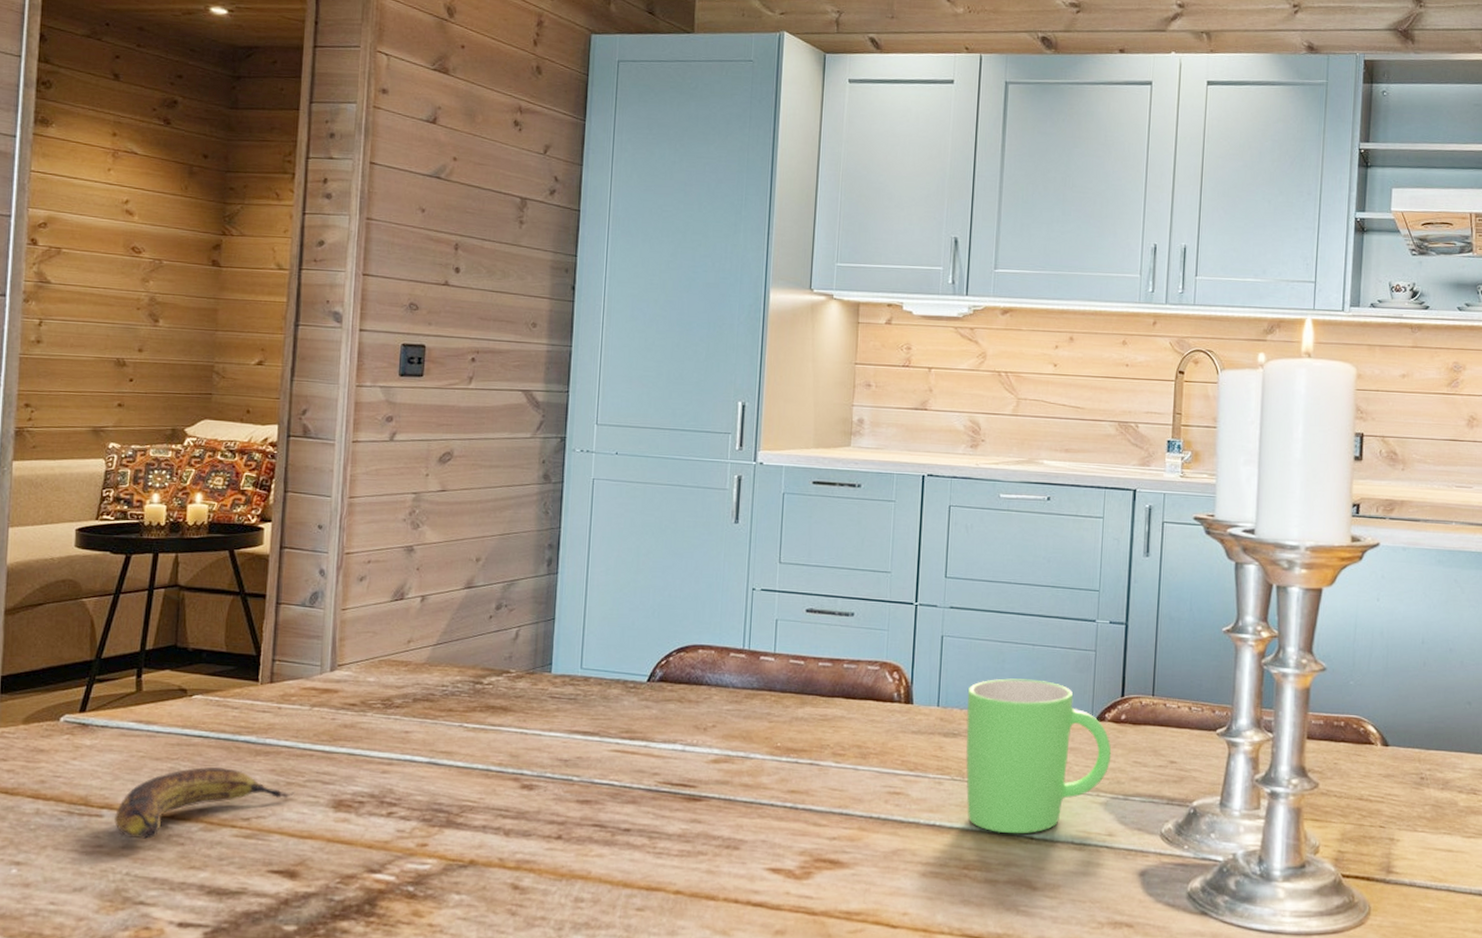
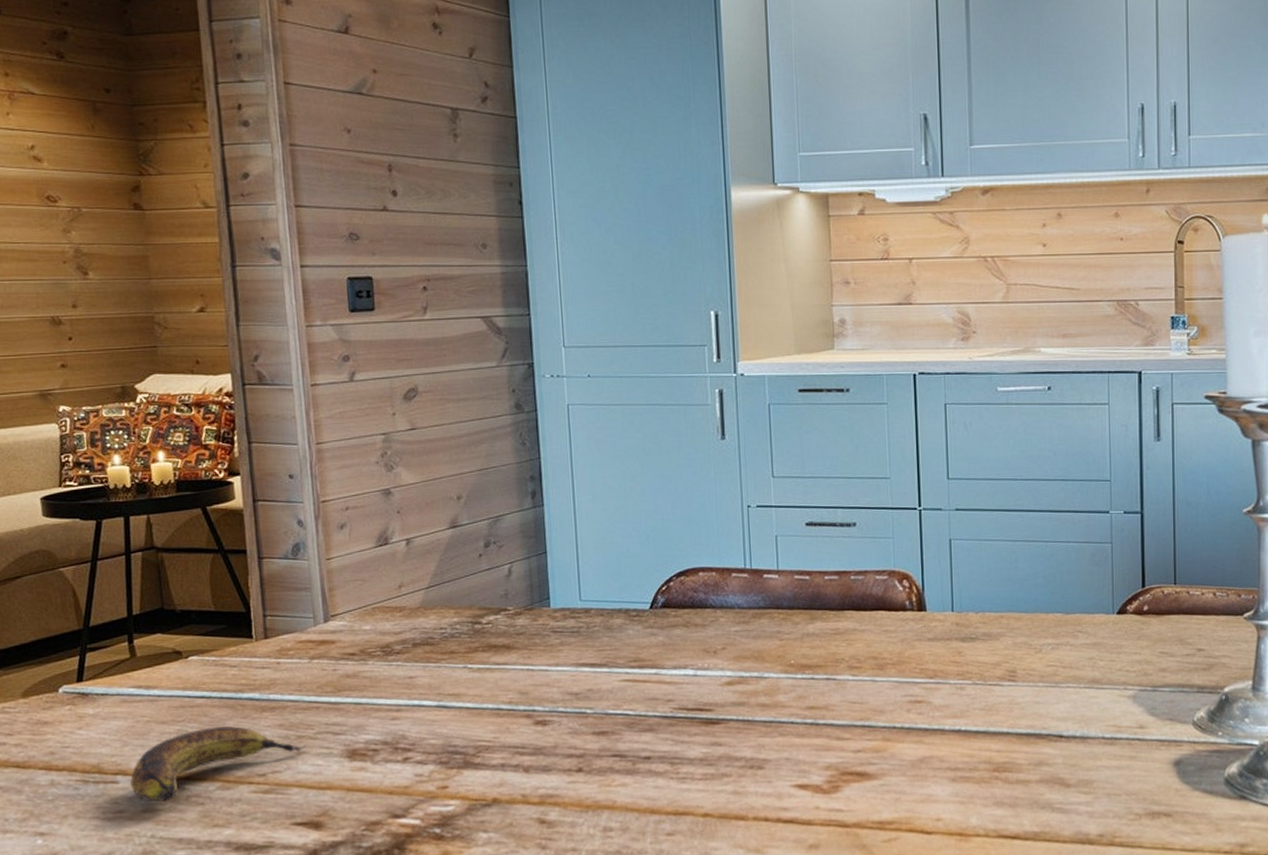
mug: present [966,678,1112,834] -> none [981,577,1137,734]

